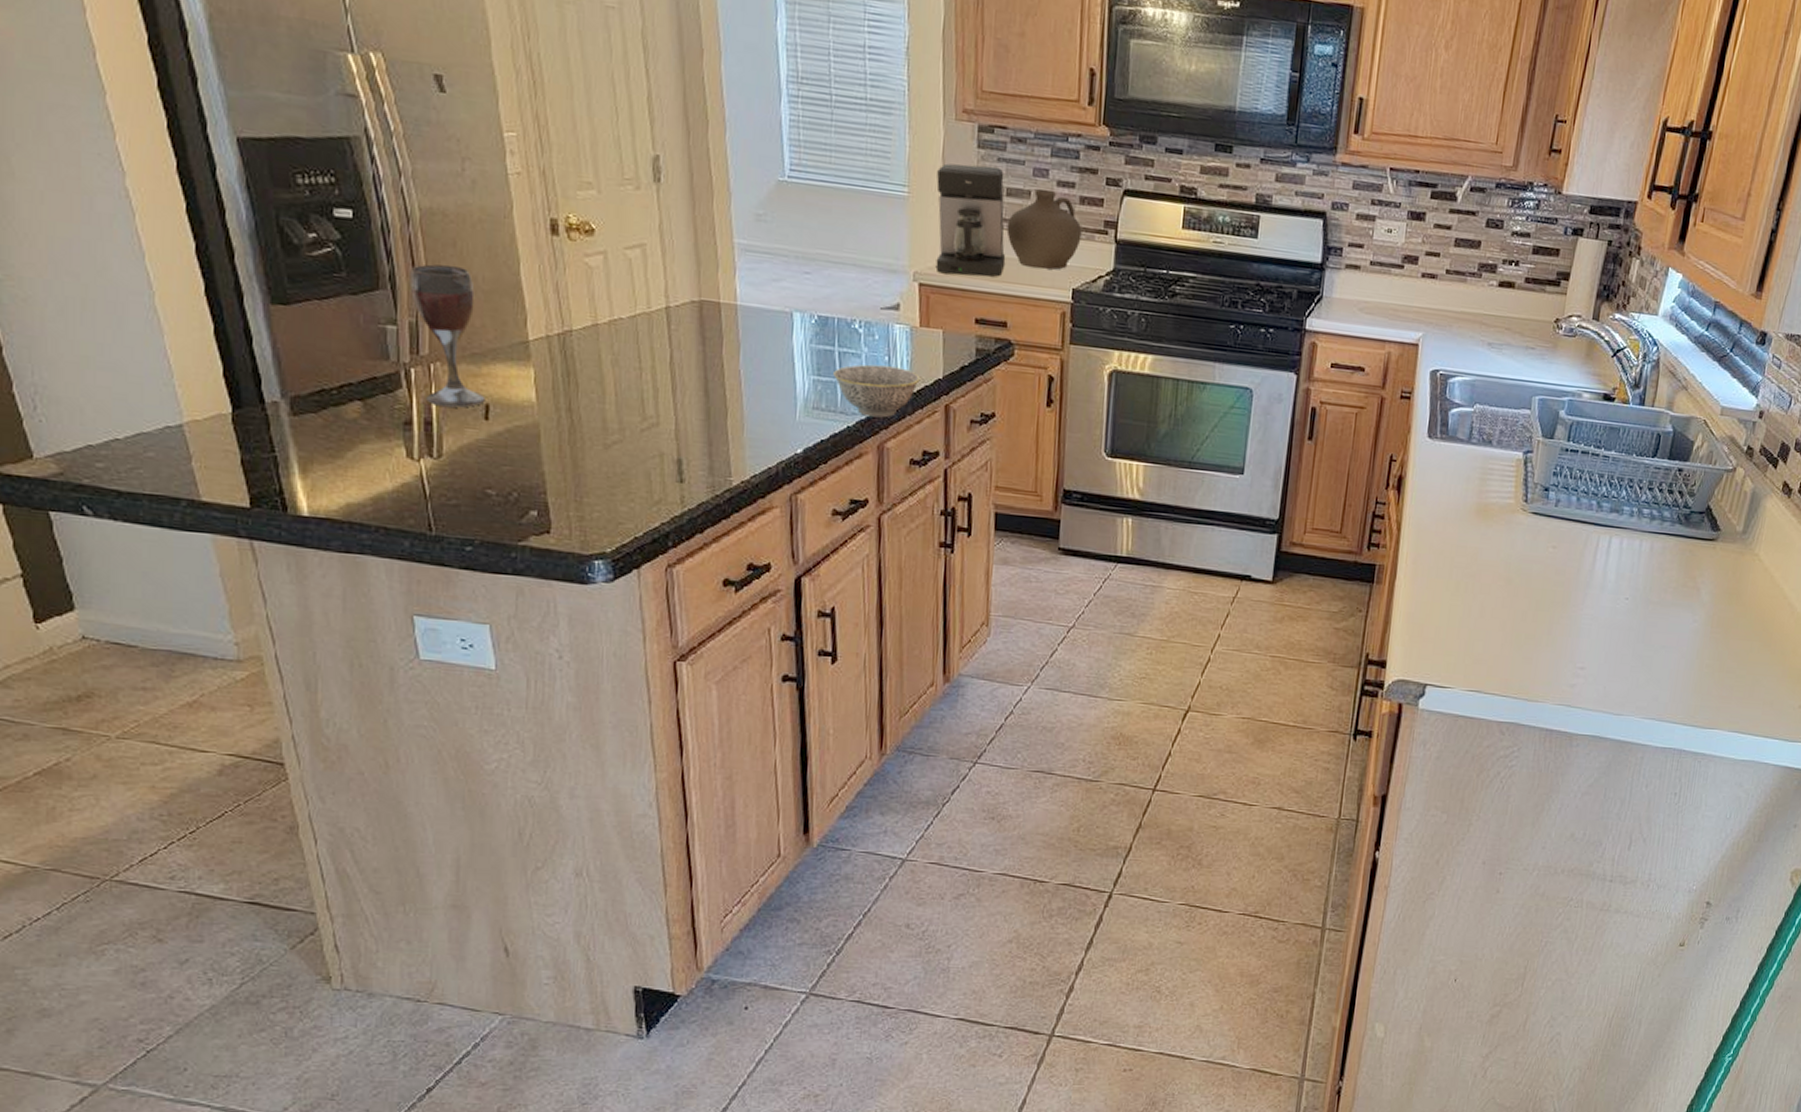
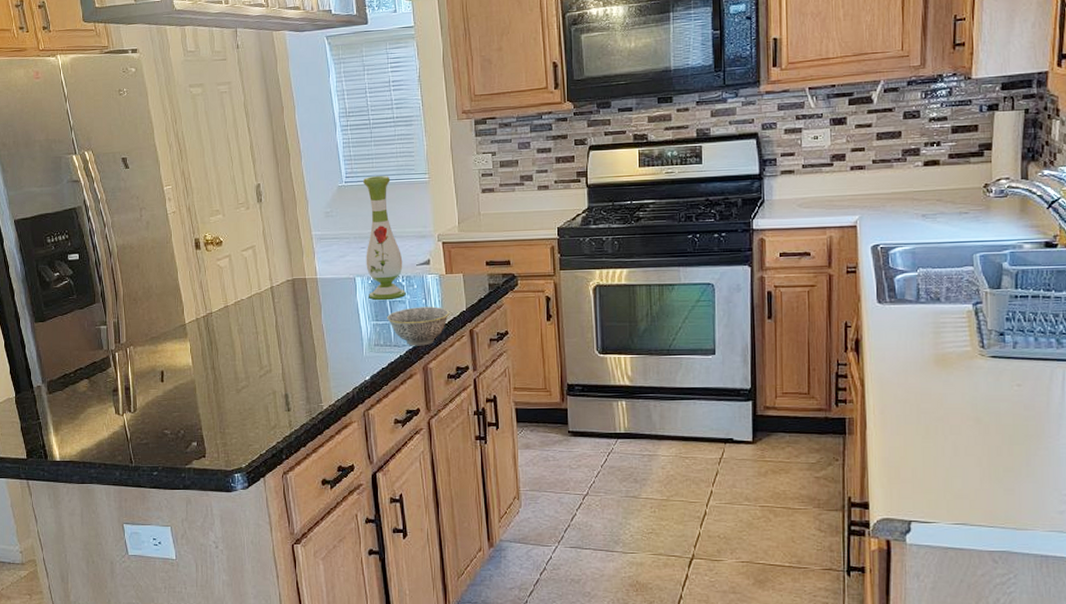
cup: present [409,264,486,408] -> none [113,280,161,377]
vase: none [809,175,863,350] -> present [363,175,406,301]
coffee maker: present [935,163,1006,278] -> none [448,147,505,232]
ceramic jug: present [1006,189,1082,270] -> none [503,156,560,217]

